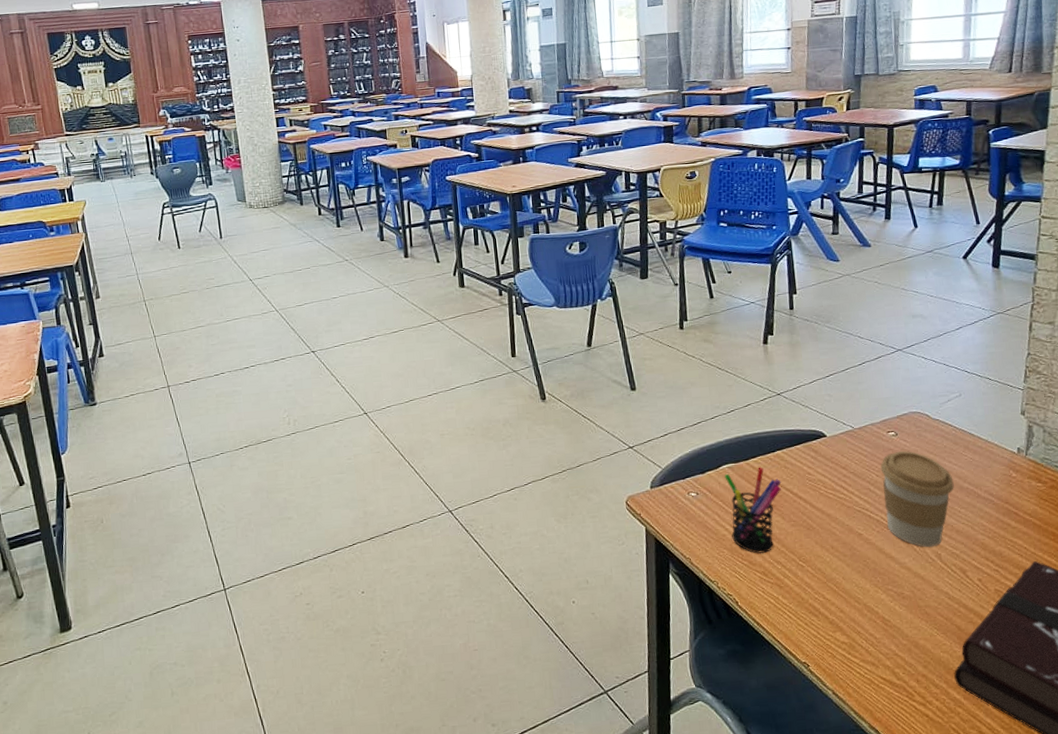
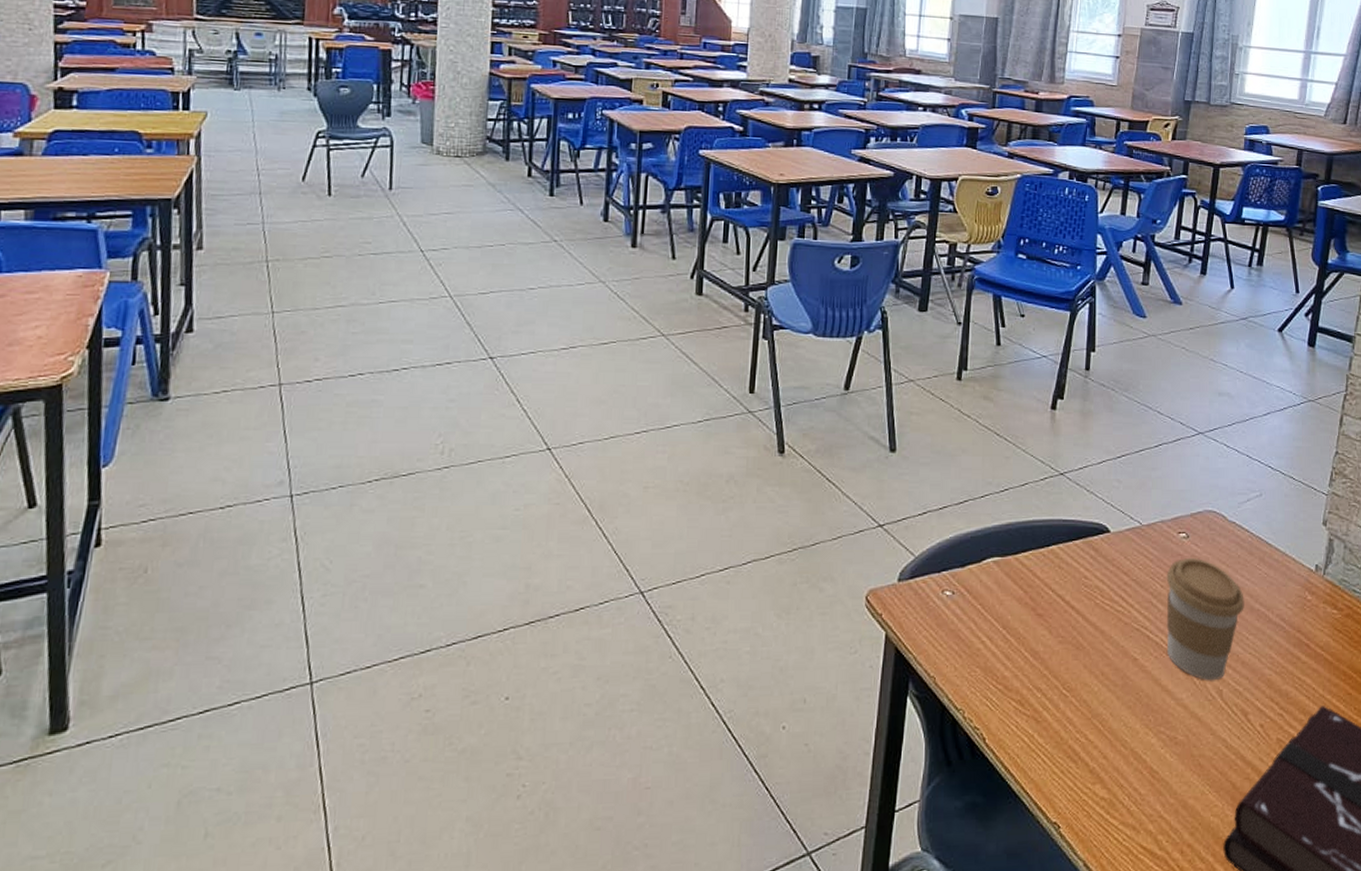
pen holder: present [724,467,782,554] -> none [988,564,1053,677]

